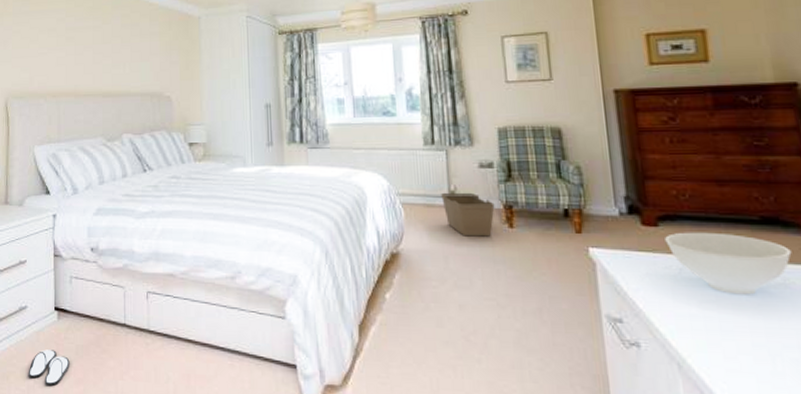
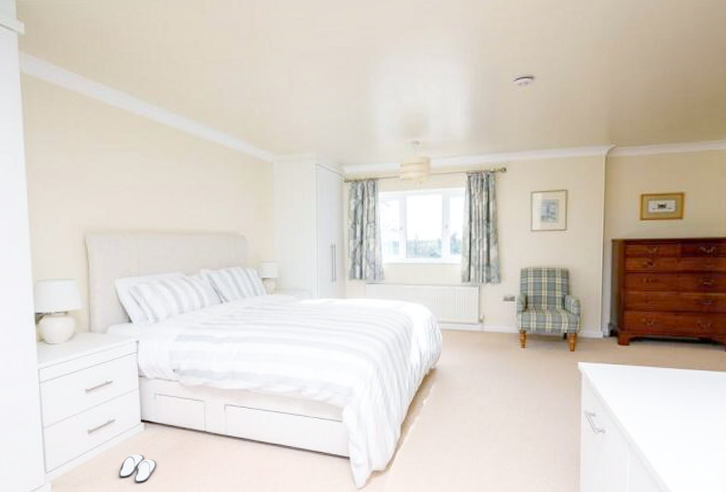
bicycle basket: present [441,192,495,237] -> none [472,320,513,355]
bowl: present [665,232,792,295] -> none [633,349,716,394]

